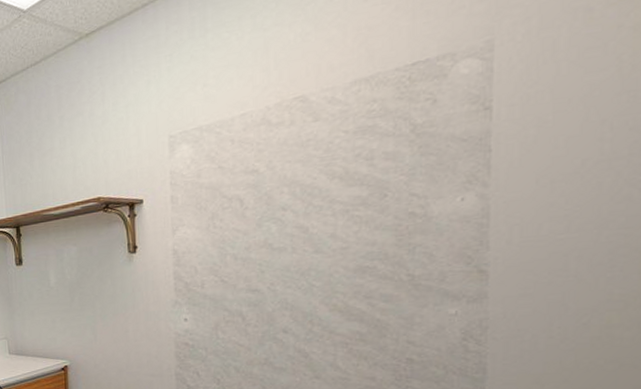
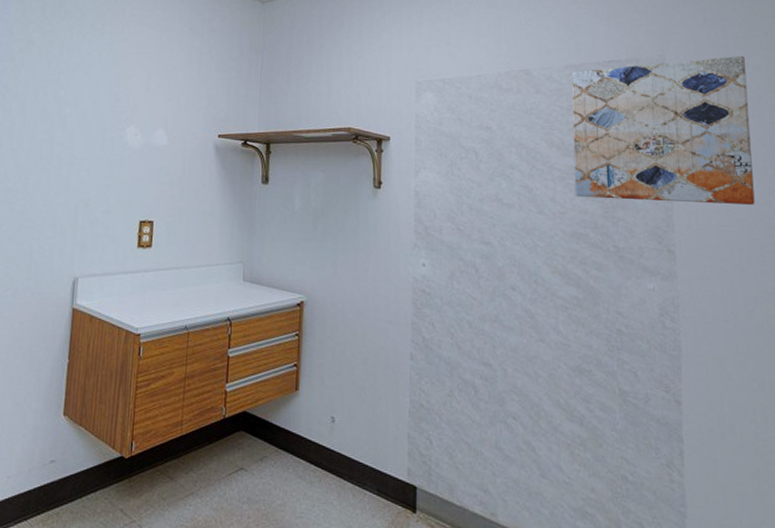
wall art: none [360,15,618,229] -> present [572,55,755,205]

